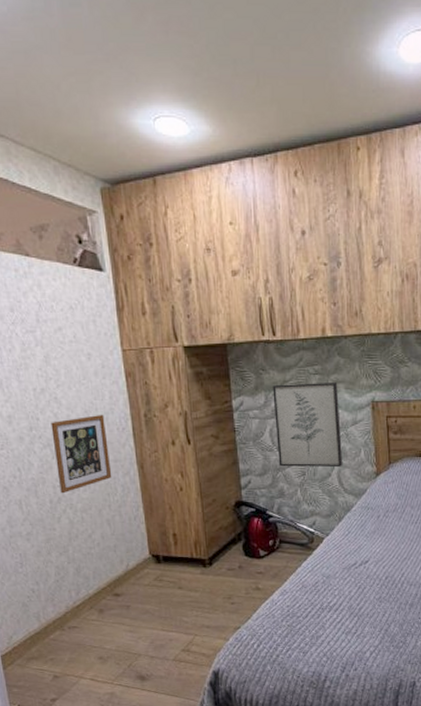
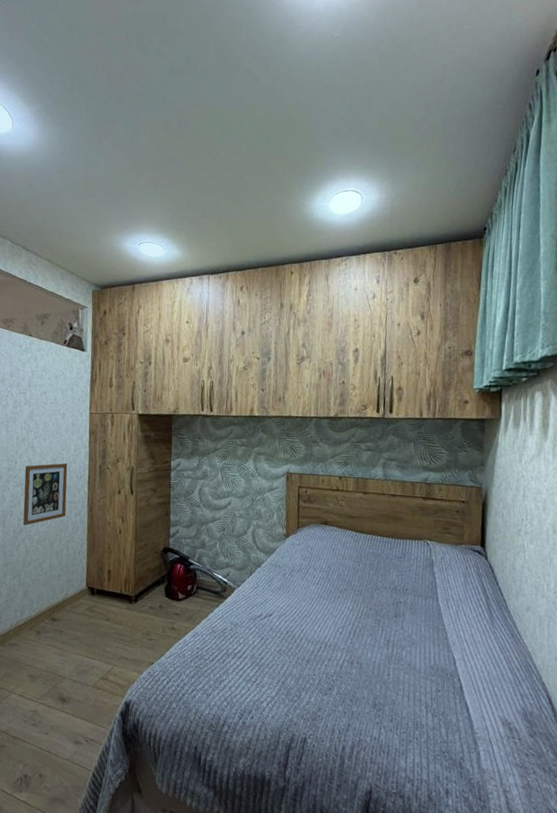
wall art: present [272,381,343,467] -> none [203,451,260,526]

